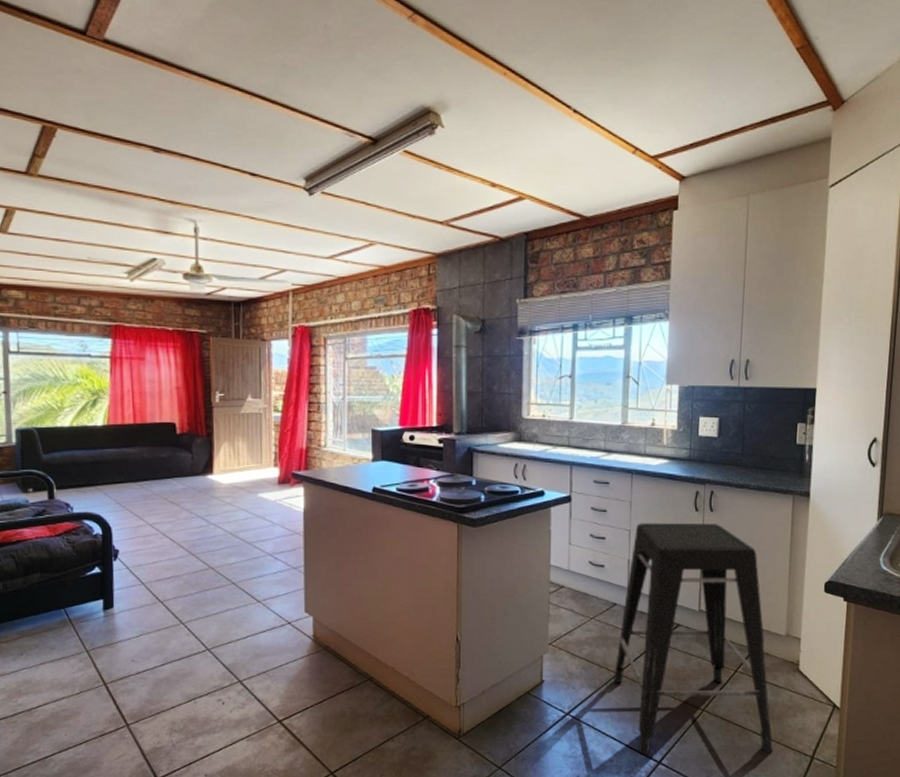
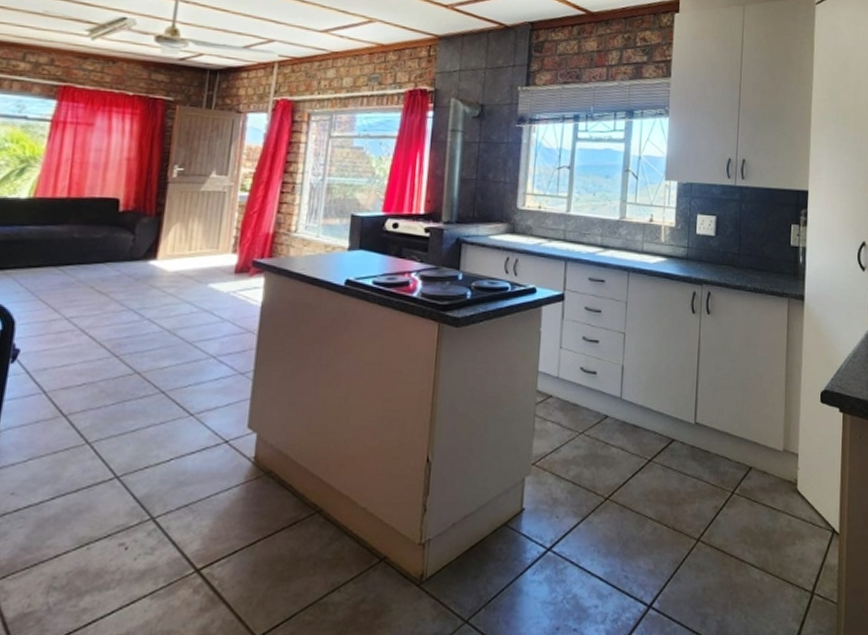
stool: present [613,523,773,756] -> none [602,325,772,598]

